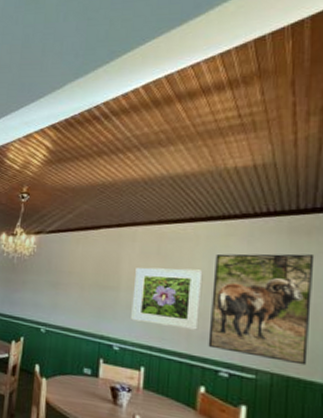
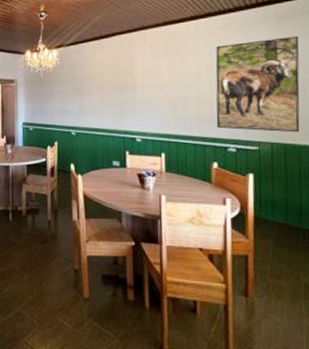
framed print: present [131,267,203,330] -> none [148,61,208,115]

